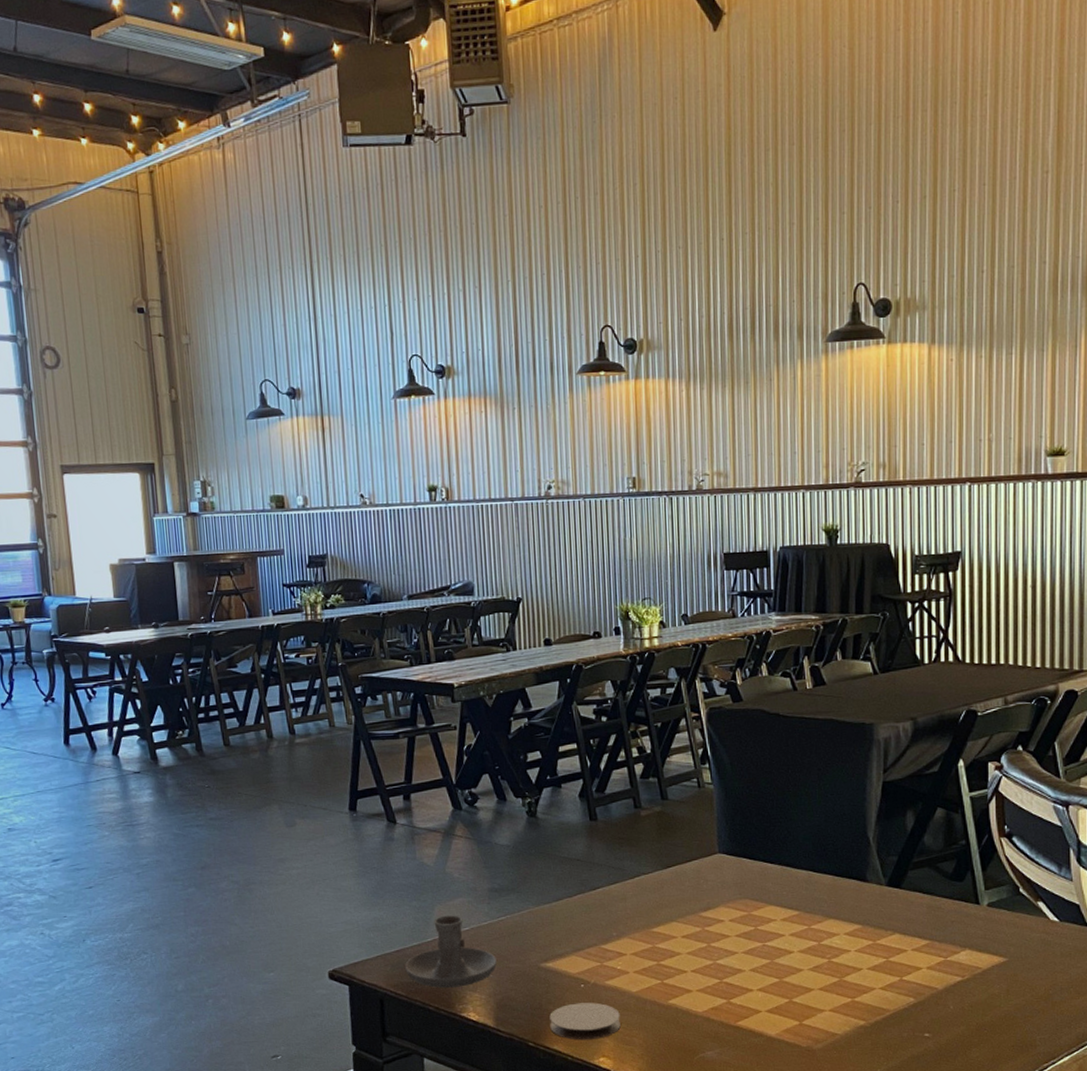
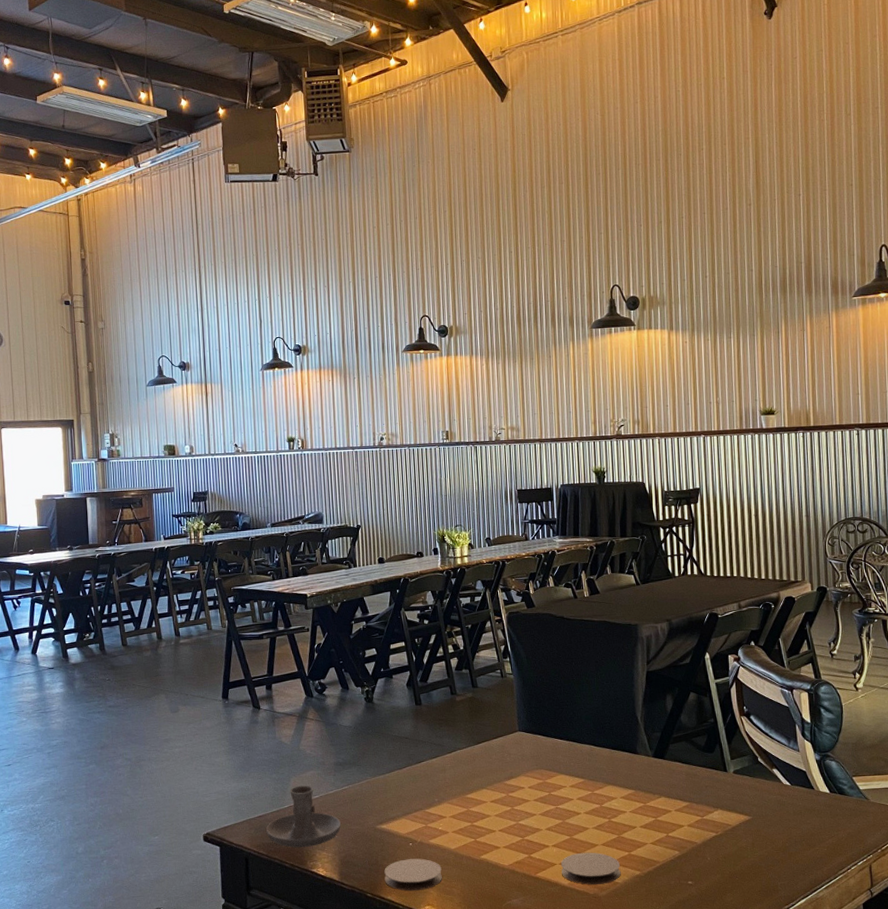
coaster: none [766,997,842,1036] -> present [560,852,621,885]

